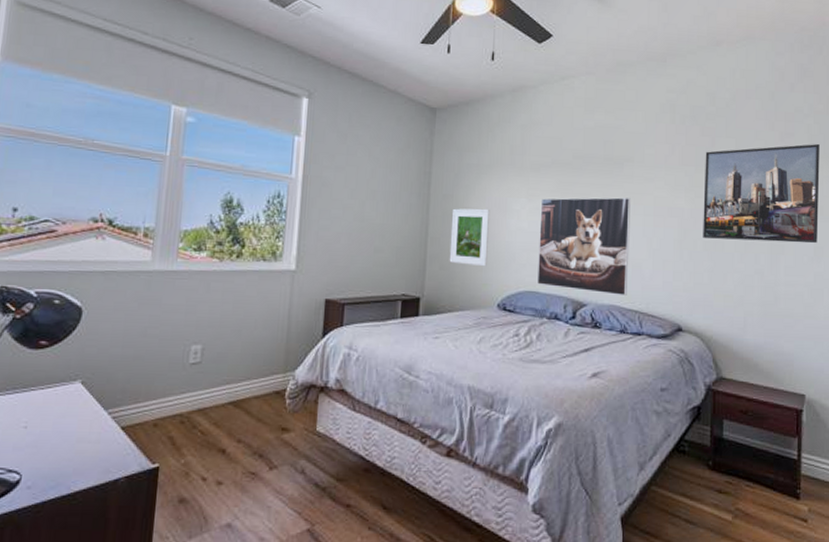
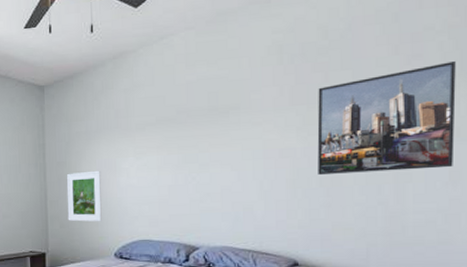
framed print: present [537,197,631,295] -> none [148,144,240,237]

